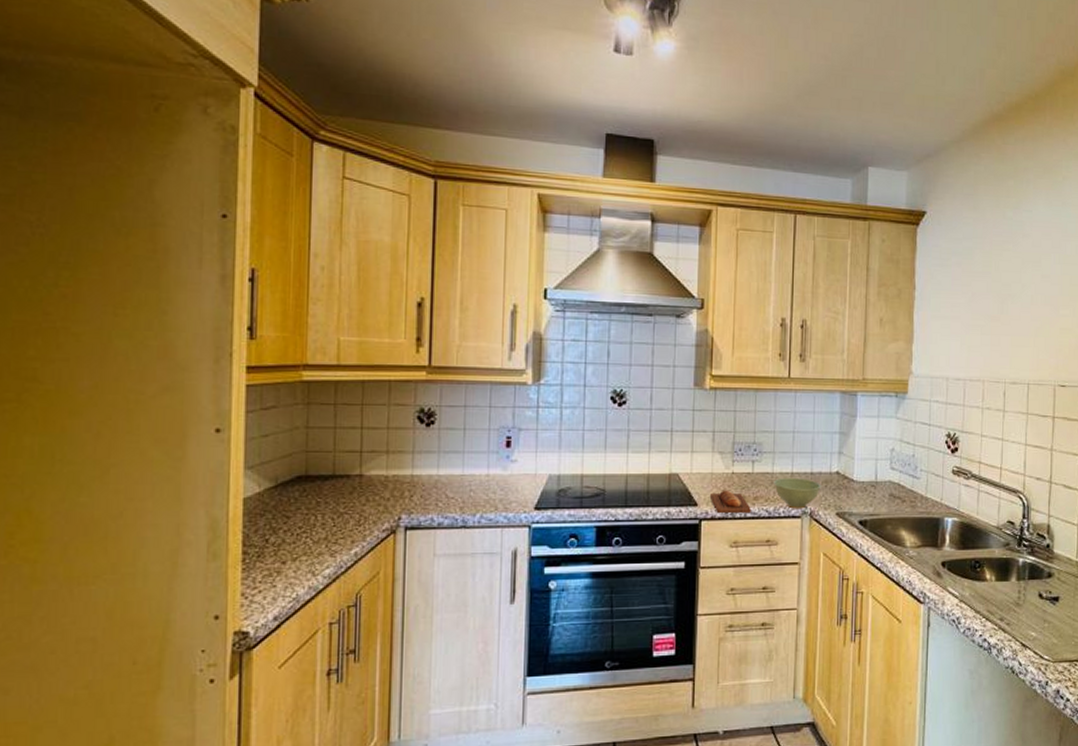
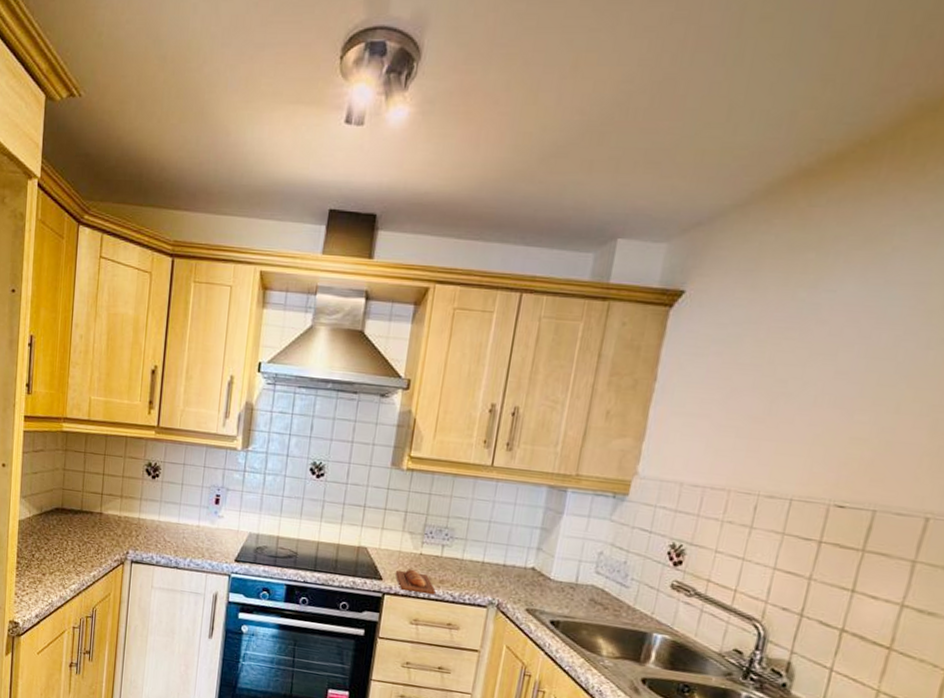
bowl: present [774,478,821,509] -> none [462,565,514,600]

